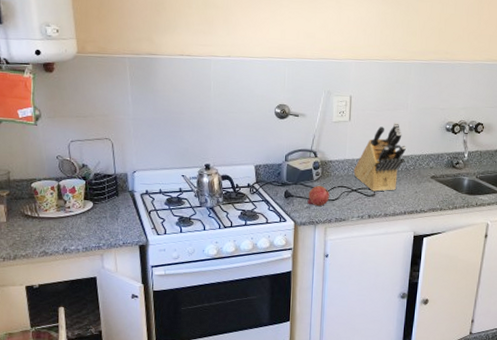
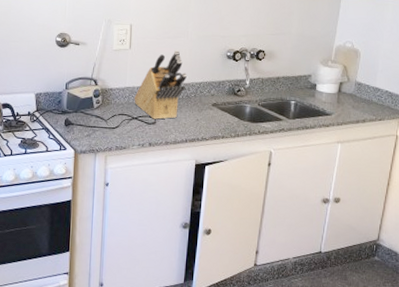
fruit: present [307,185,329,207] -> none [87,113,110,135]

